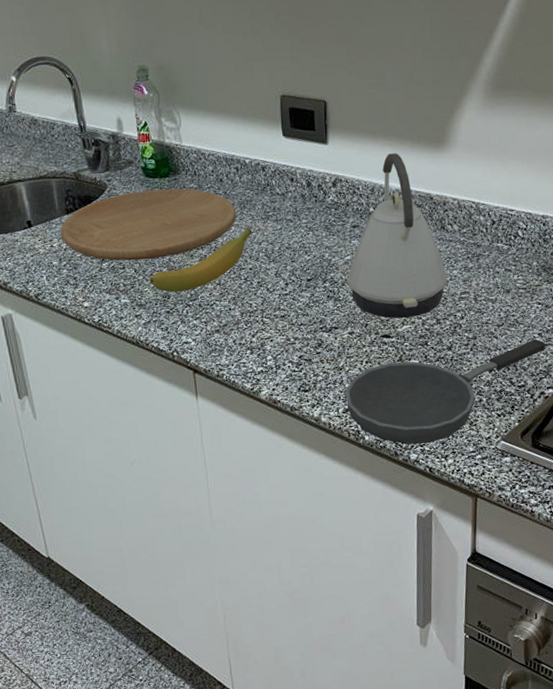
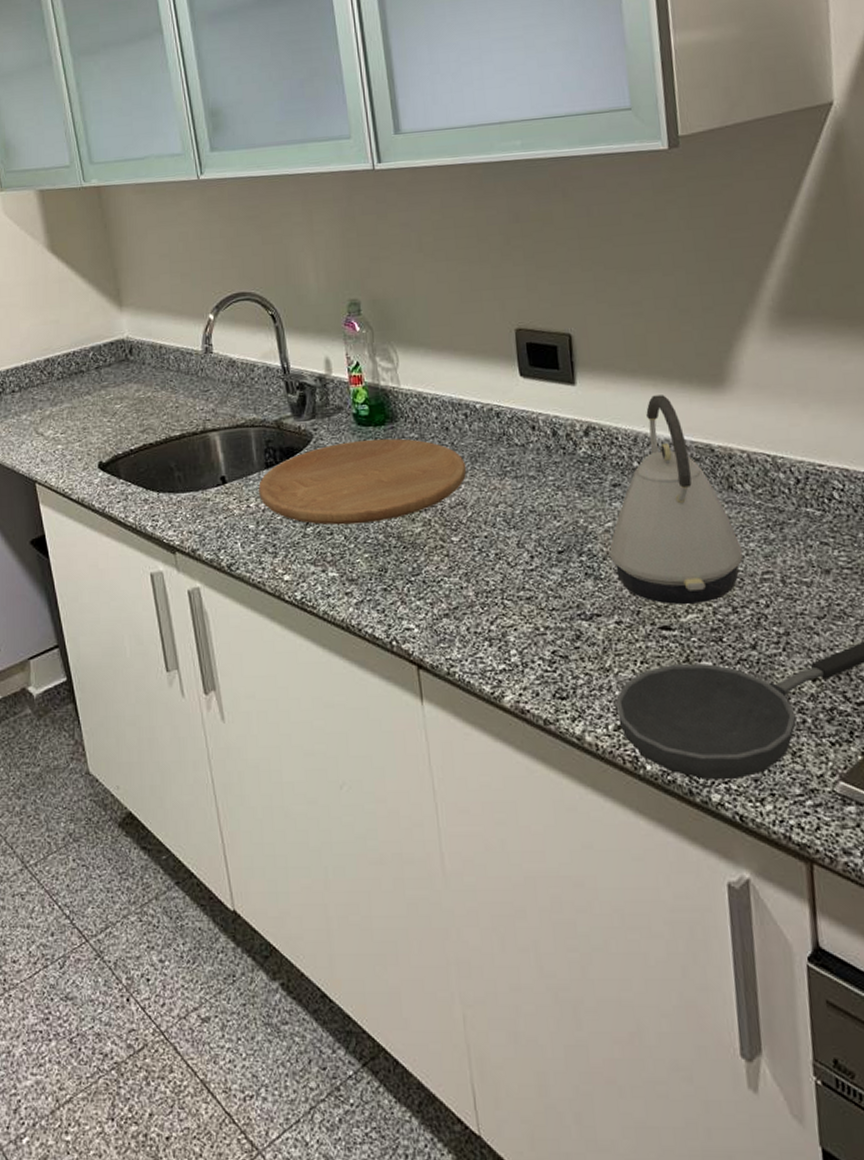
banana: present [149,228,253,293] -> none [362,486,487,565]

